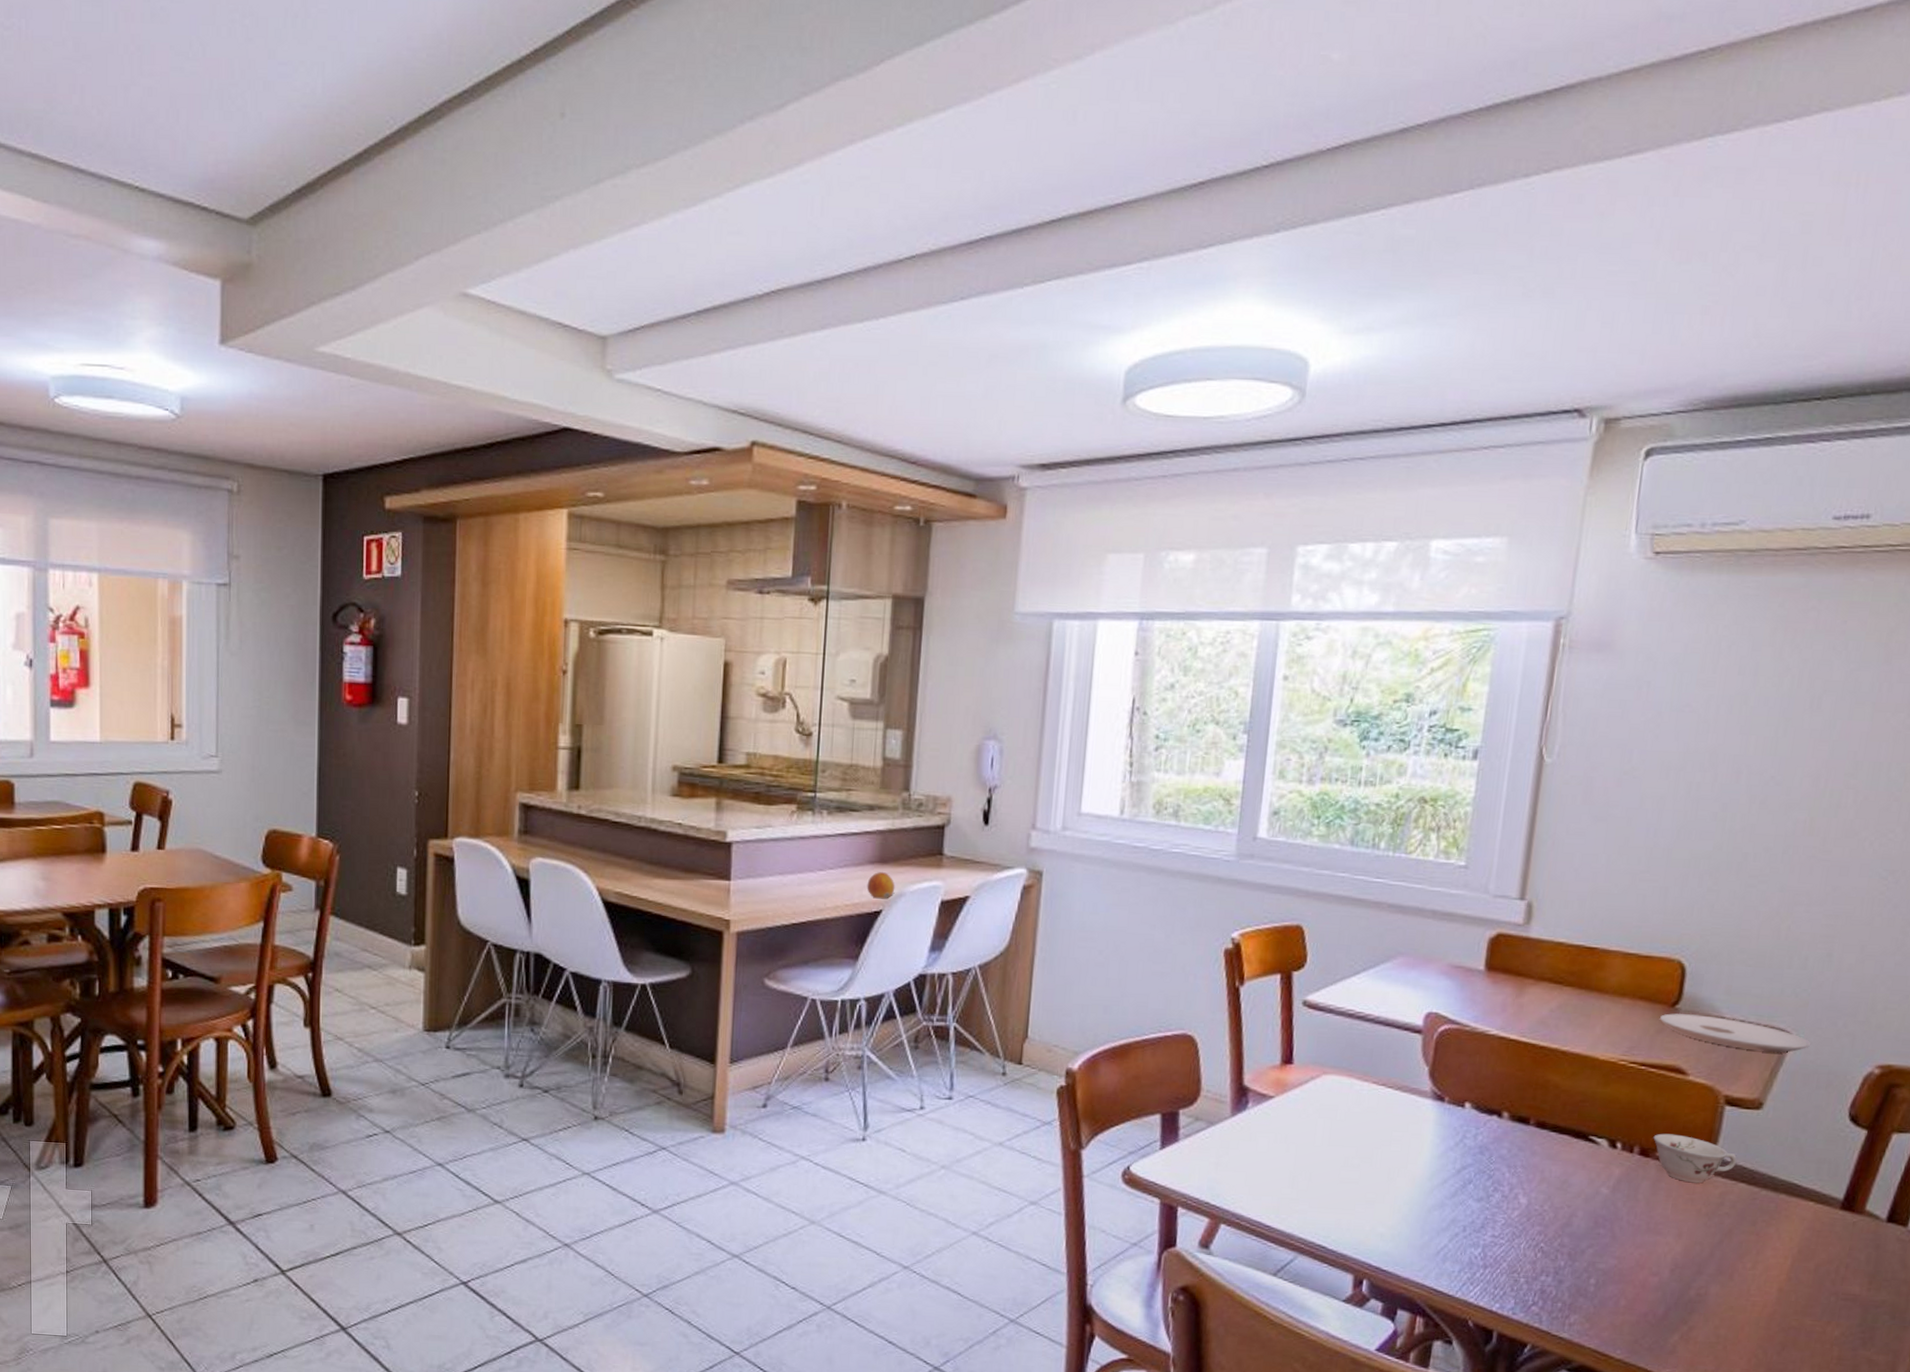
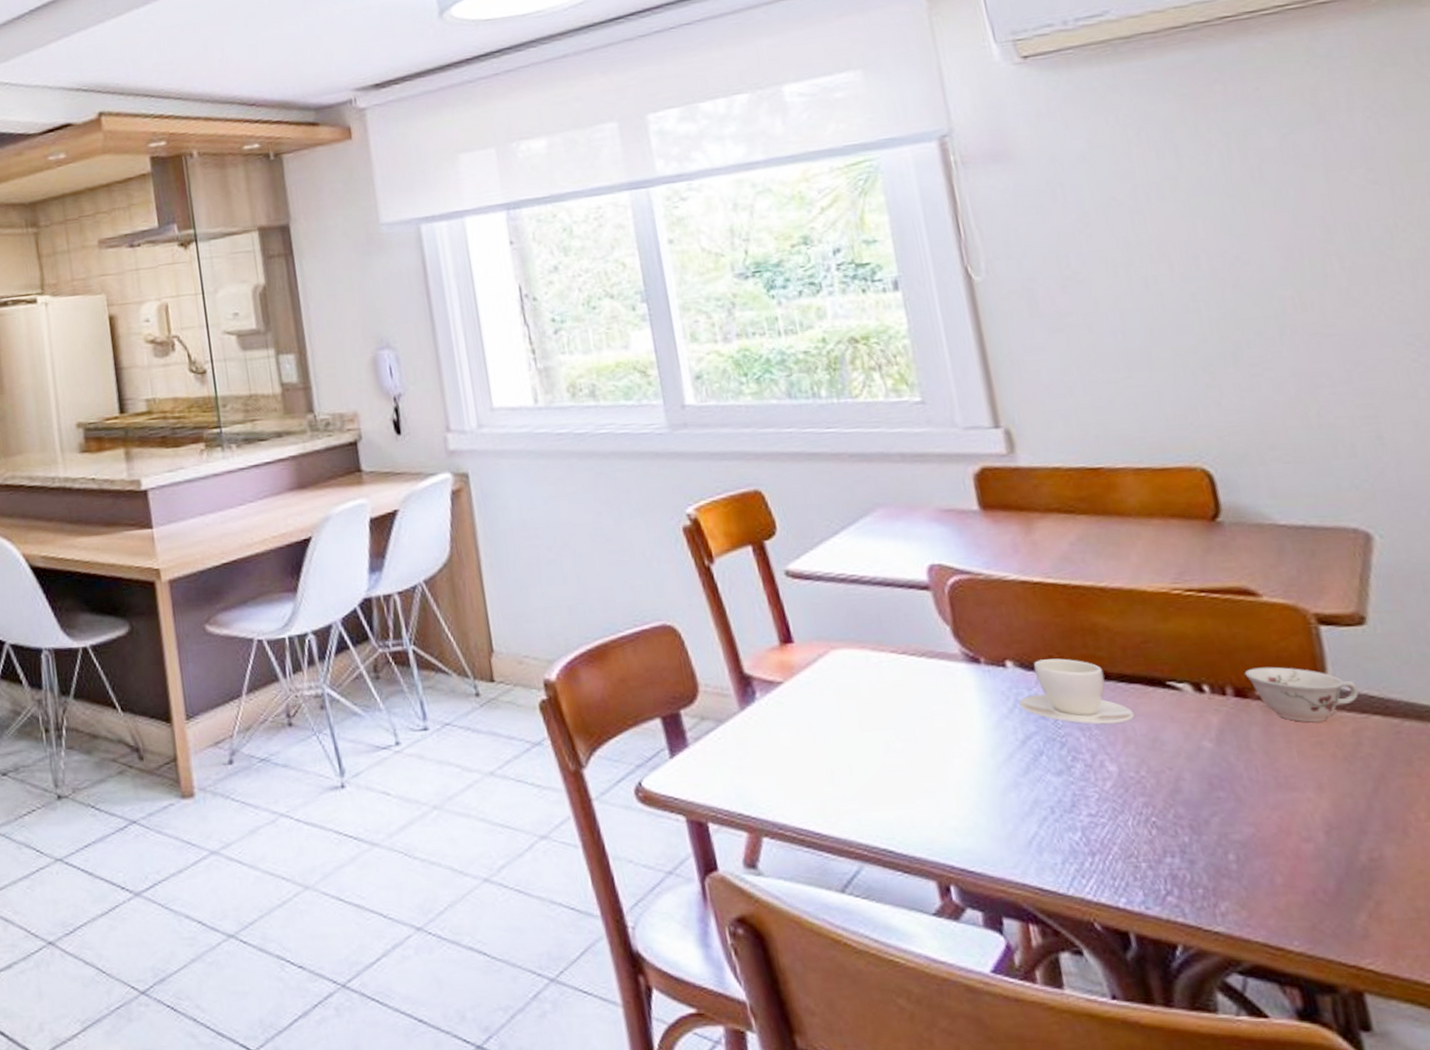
fruit: present [867,872,895,899] -> none [290,498,320,526]
teacup: none [1465,1105,1555,1166] -> present [1018,658,1135,725]
plate: present [1659,1013,1811,1053] -> none [1201,525,1397,558]

